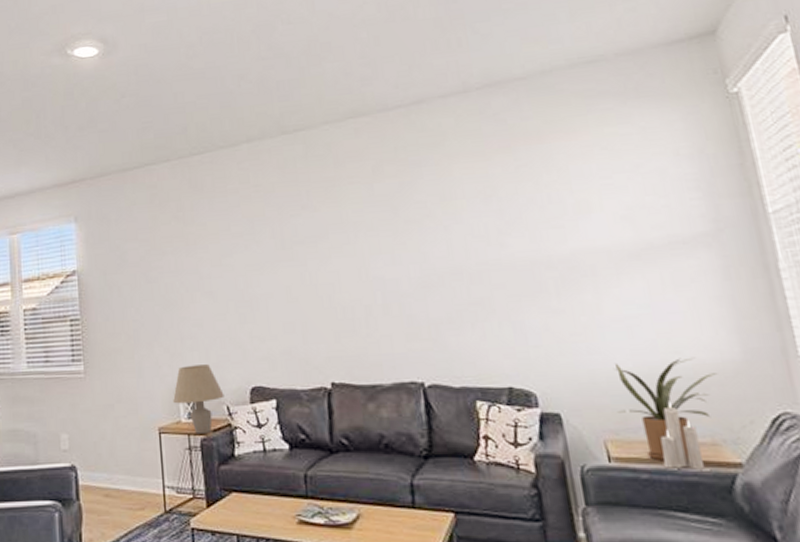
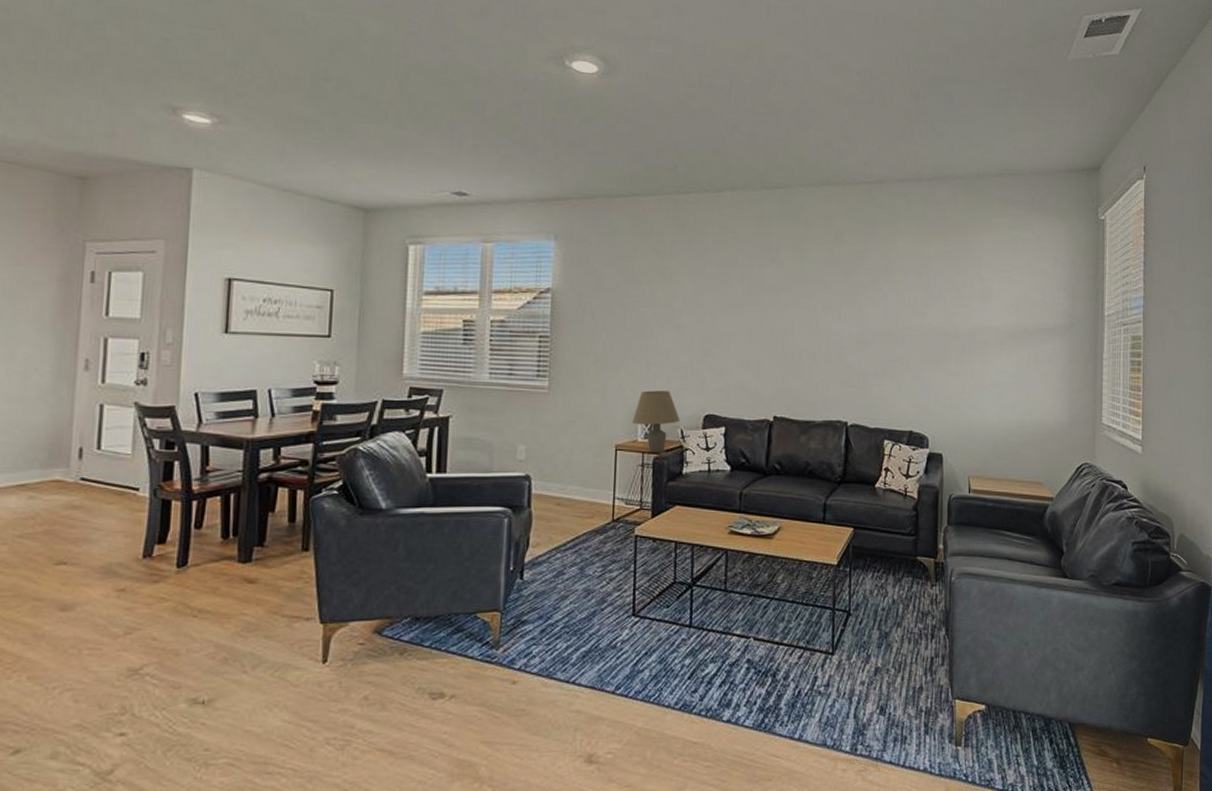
house plant: present [615,357,718,462] -> none [981,418,1051,494]
candle: present [660,401,706,470] -> none [1004,449,1030,501]

